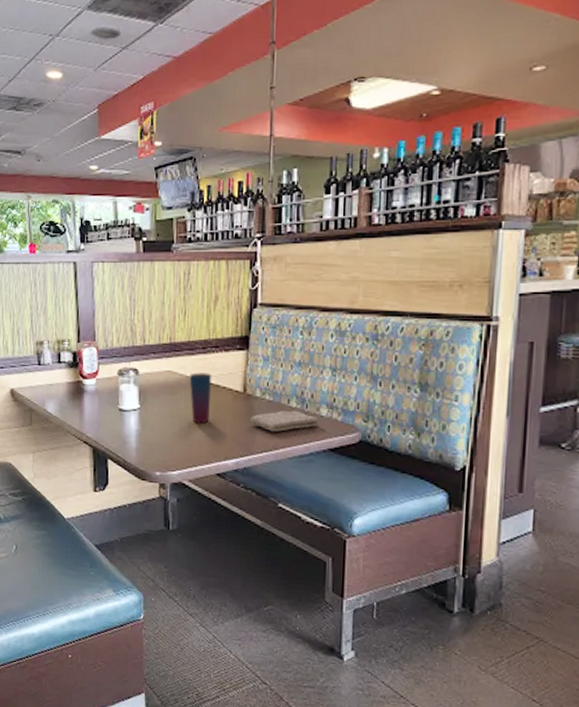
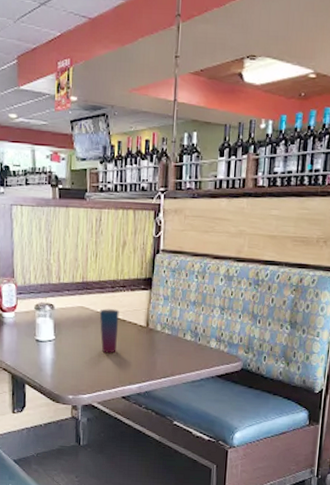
washcloth: present [250,410,319,432] -> none [152,343,209,361]

